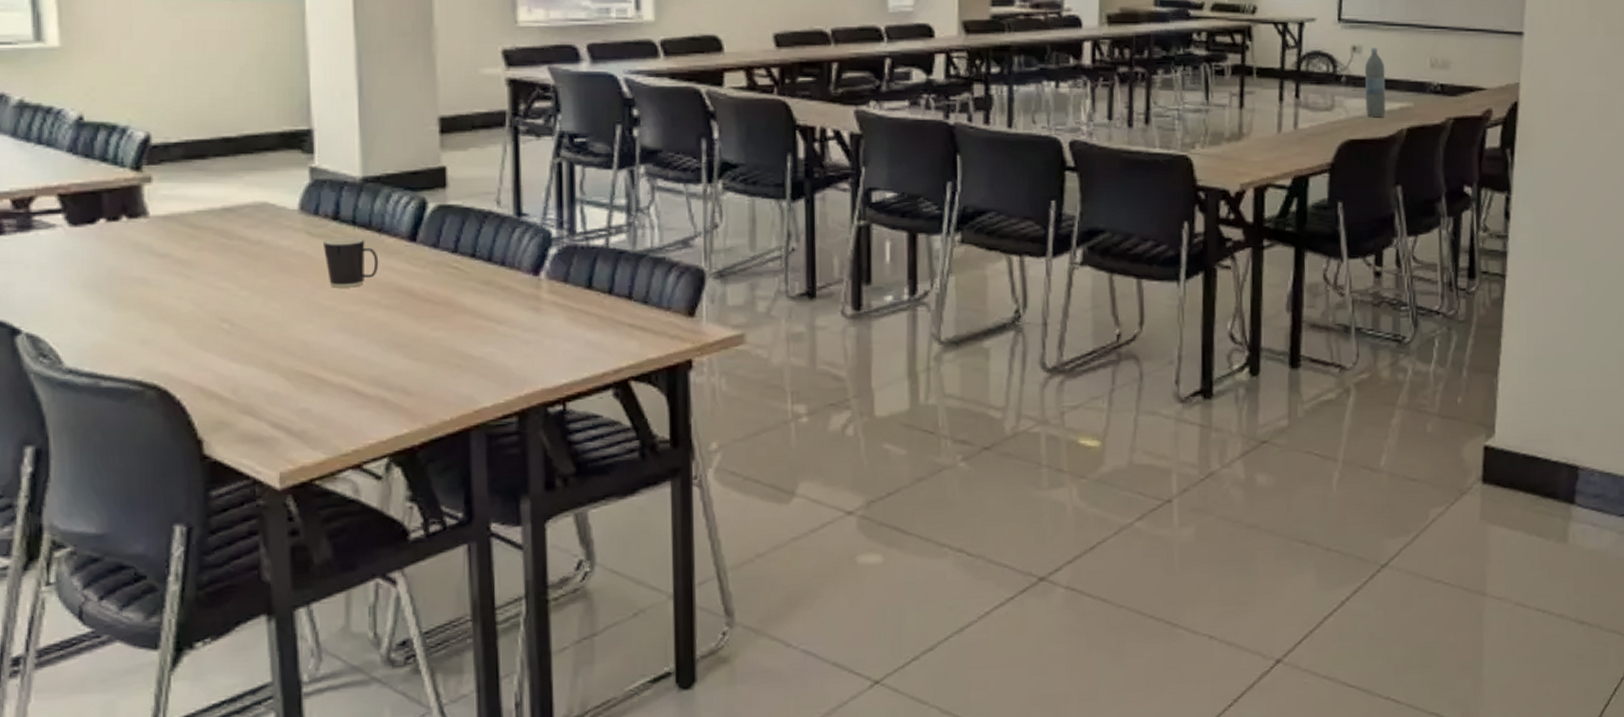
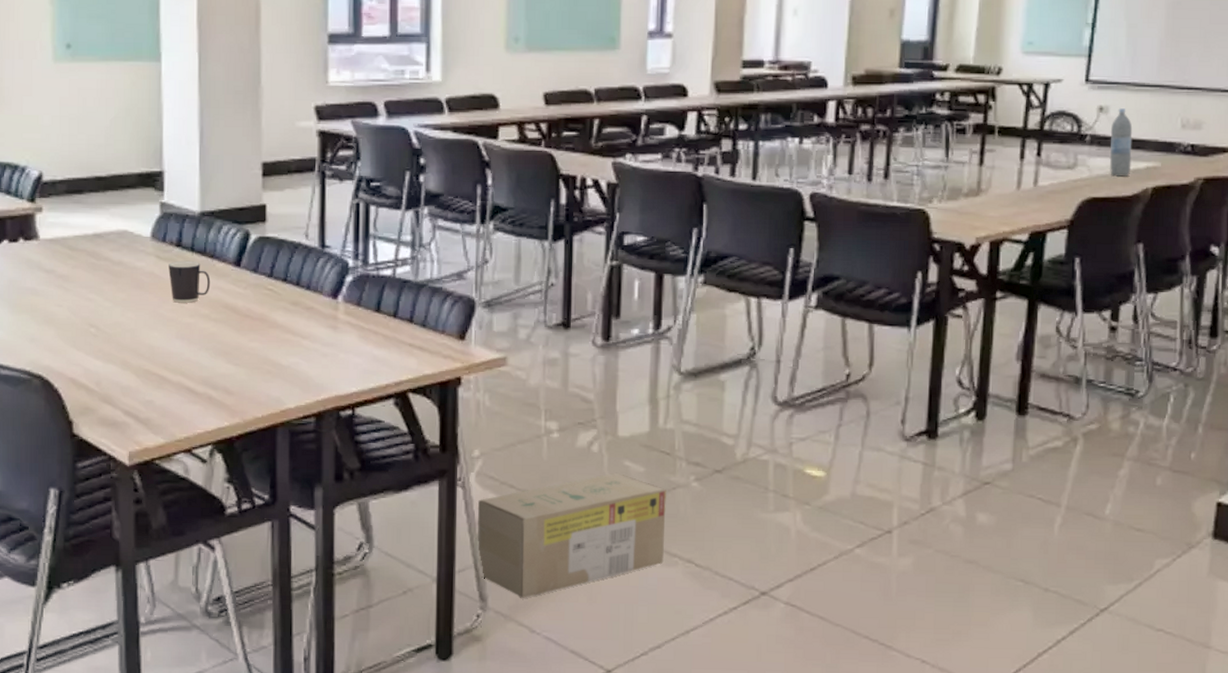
cardboard box: none [718,457,932,609] -> present [477,472,666,598]

